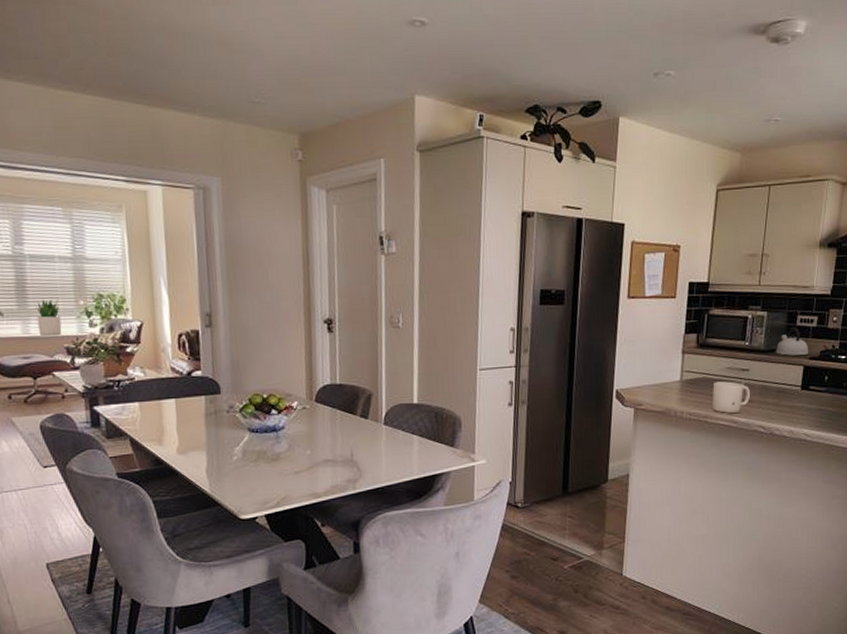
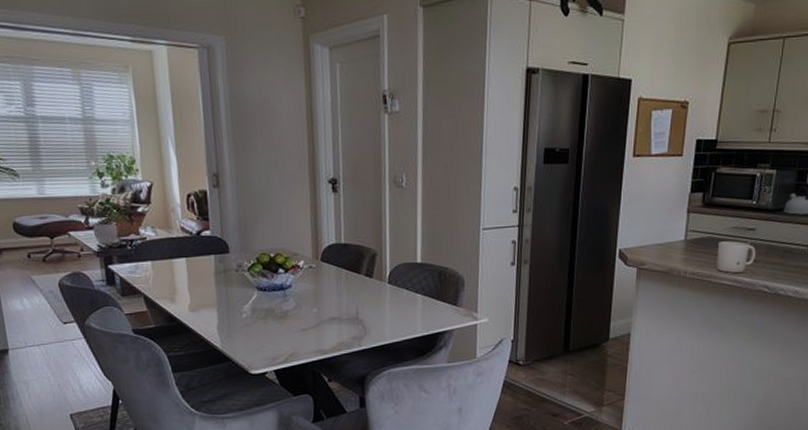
planter: present [36,298,62,337] -> none [49,159,76,197]

